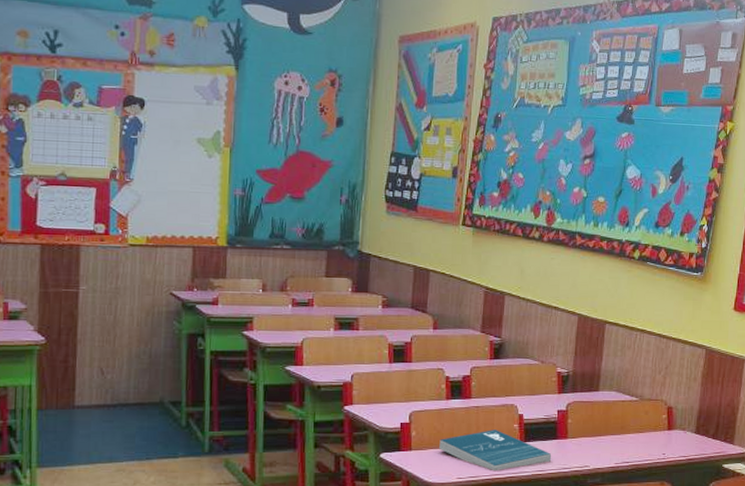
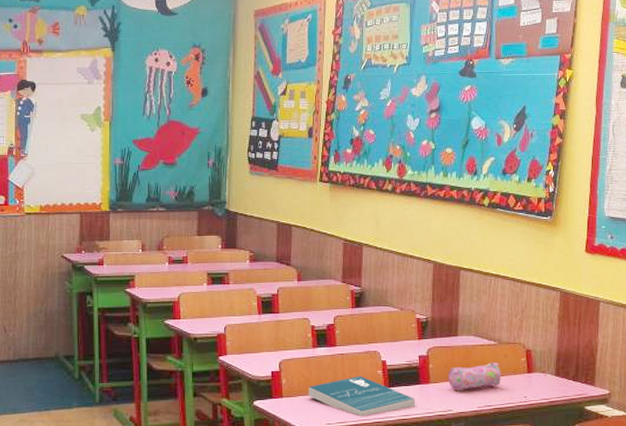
pencil case: none [587,419,641,447] -> present [448,362,501,391]

